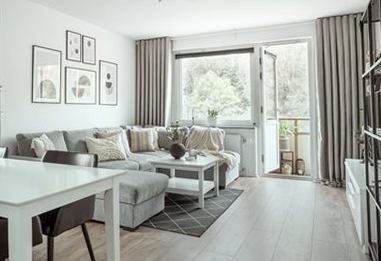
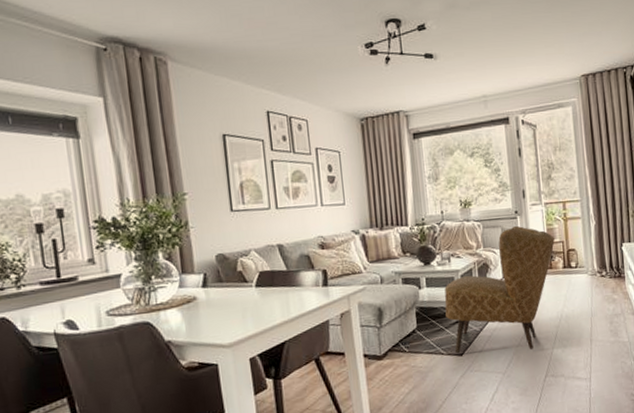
armchair: none [189,135,285,240] -> present [444,225,555,354]

